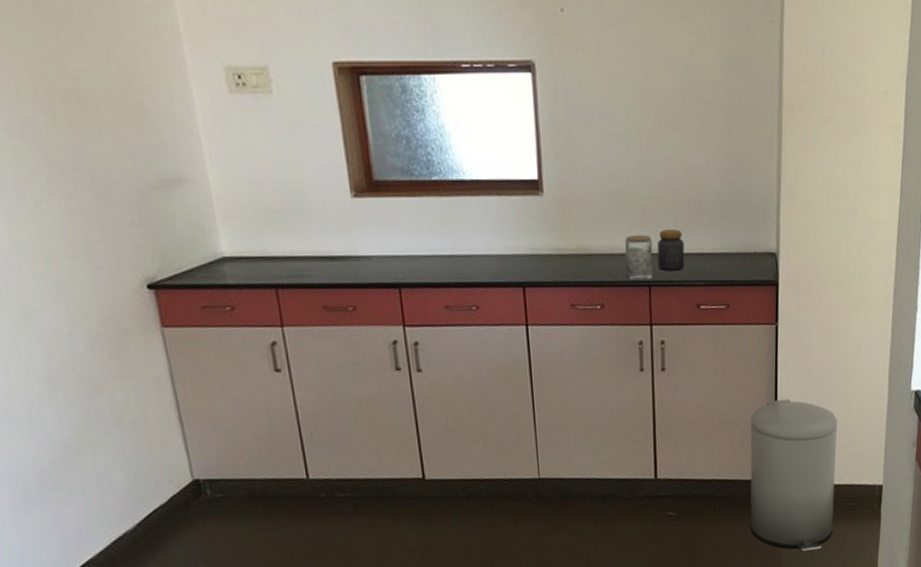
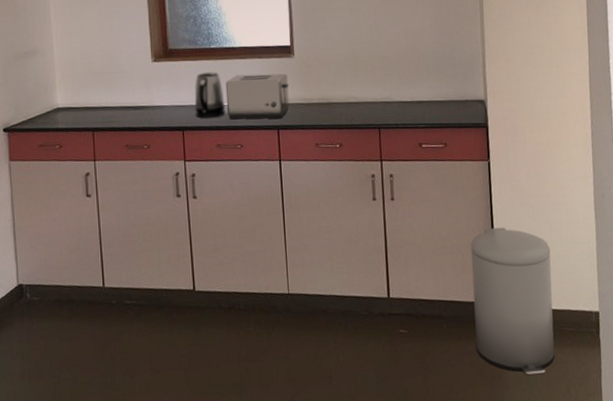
kettle: none [412,212,455,272] -> present [194,72,226,118]
toaster: none [453,216,538,275] -> present [225,73,289,120]
jar: present [624,234,653,281] -> none [358,86,382,124]
jar: present [657,229,685,272] -> none [384,82,408,116]

